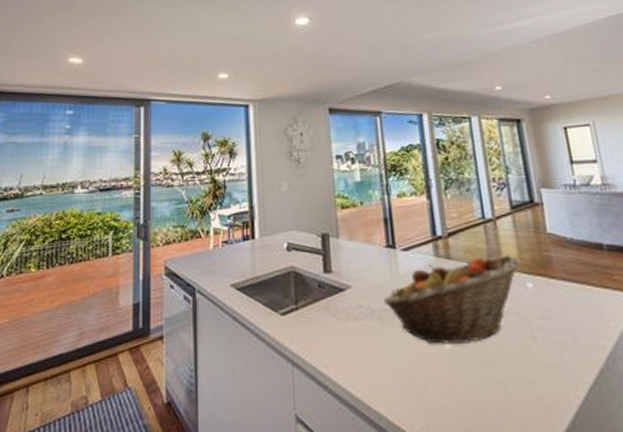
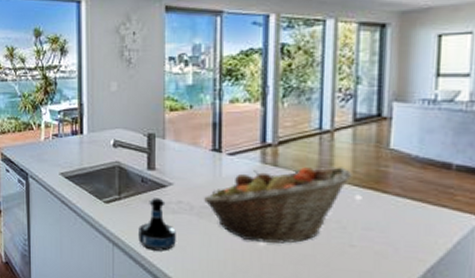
tequila bottle: none [319,304,360,367] -> present [138,198,176,251]

